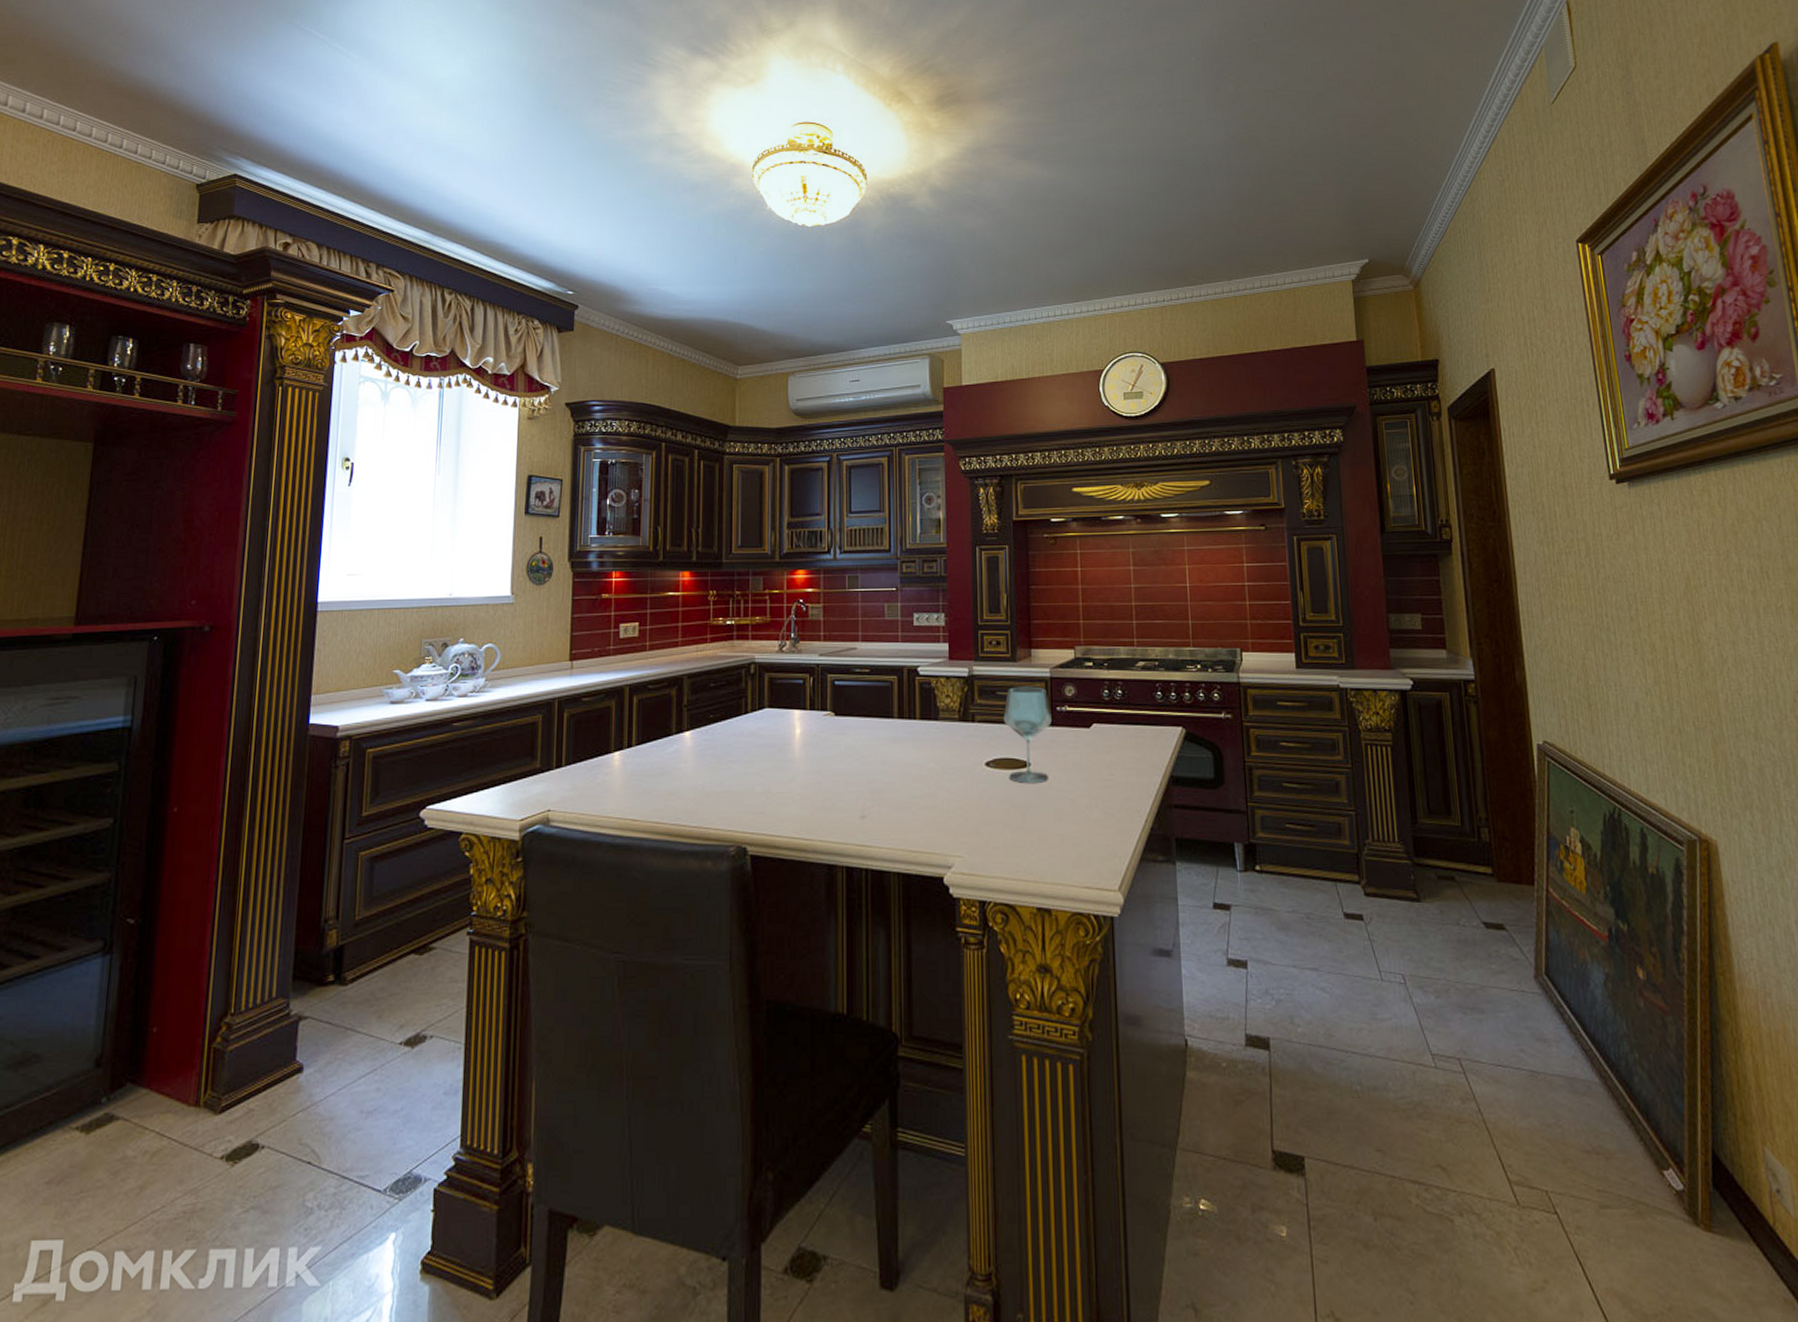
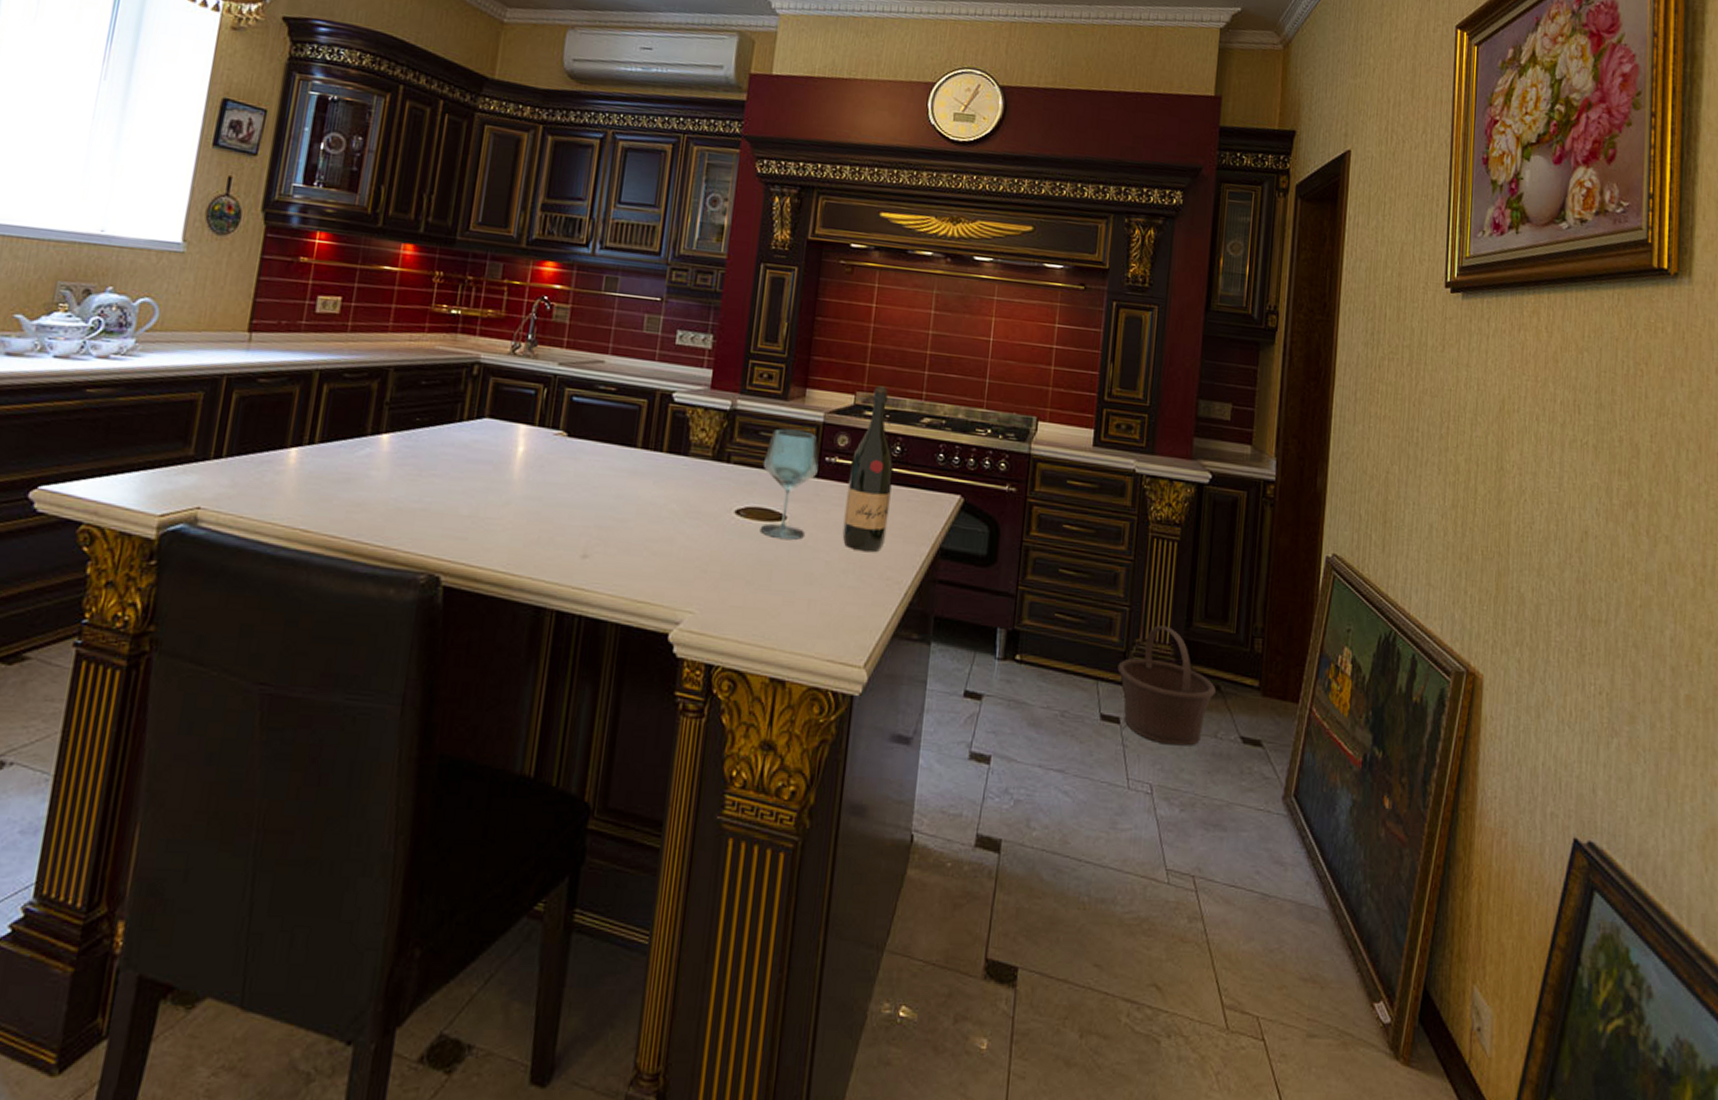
wine bottle: none [1079,639,1121,787] -> present [842,385,894,553]
basket: none [1352,825,1451,936] -> present [1117,625,1216,746]

